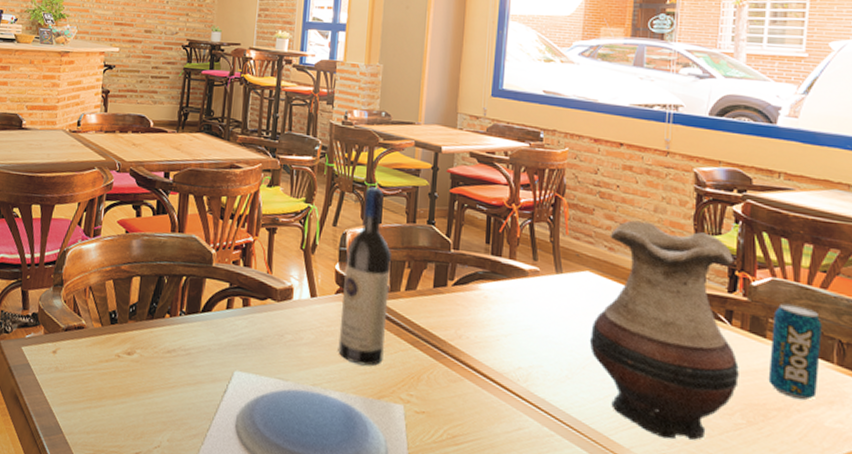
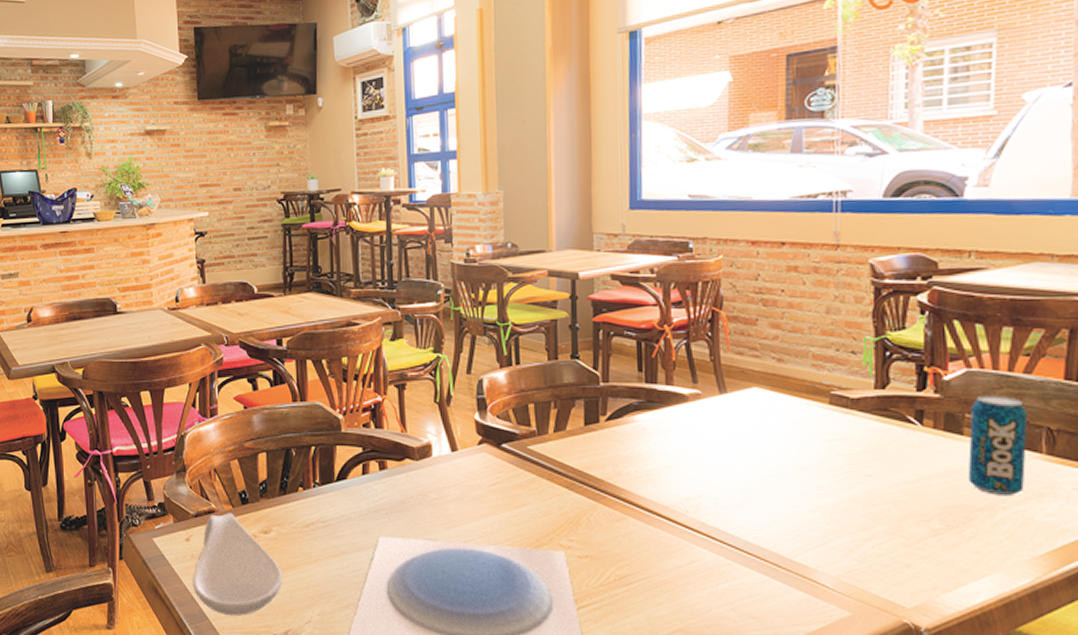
spoon rest: none [52,330,139,433] -> present [192,513,282,616]
wine bottle: present [338,187,391,366] -> none [485,326,537,516]
vase: present [589,220,739,440] -> none [762,325,935,554]

